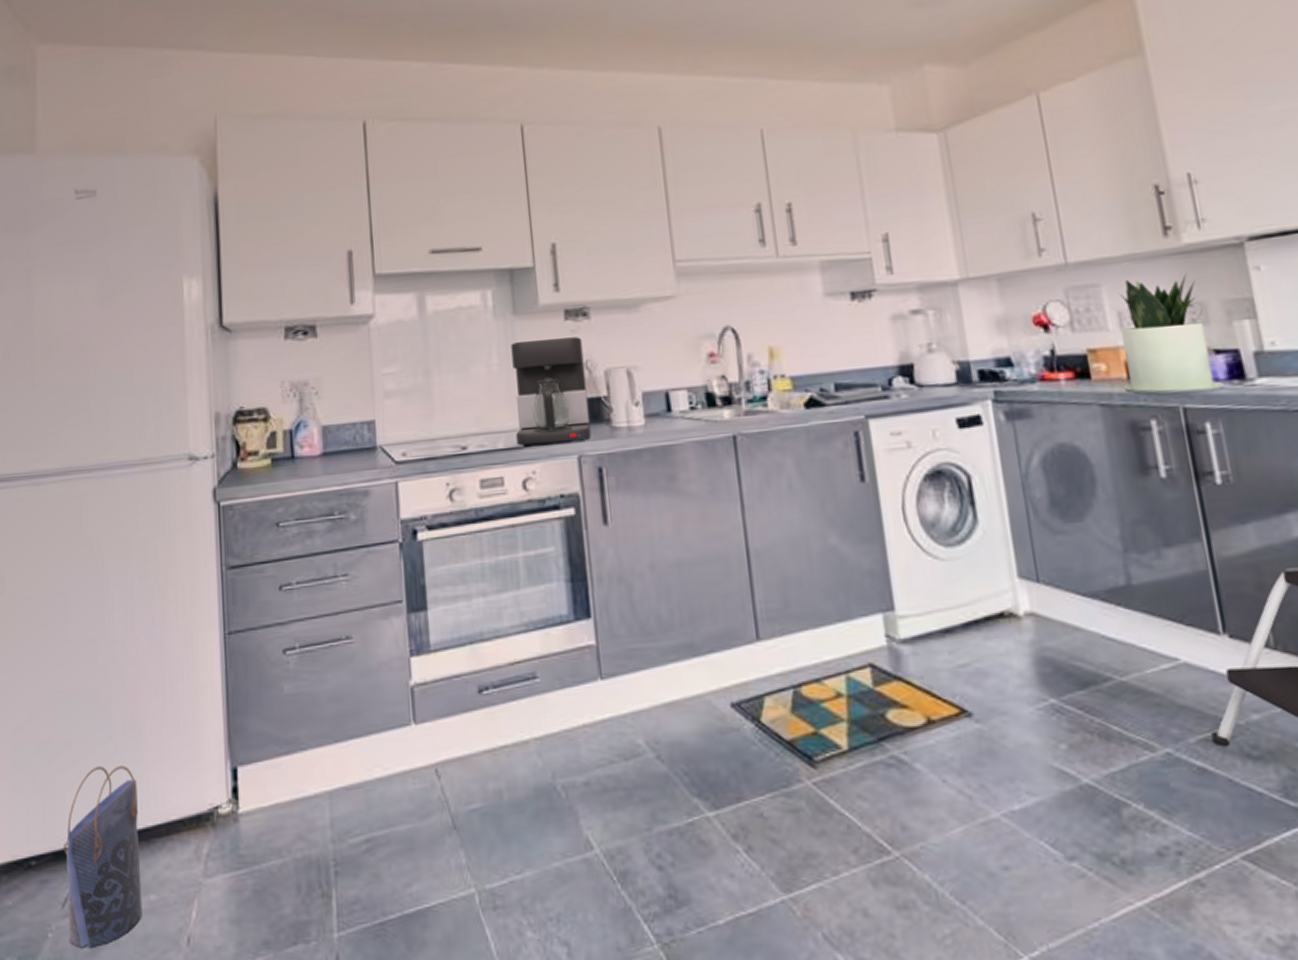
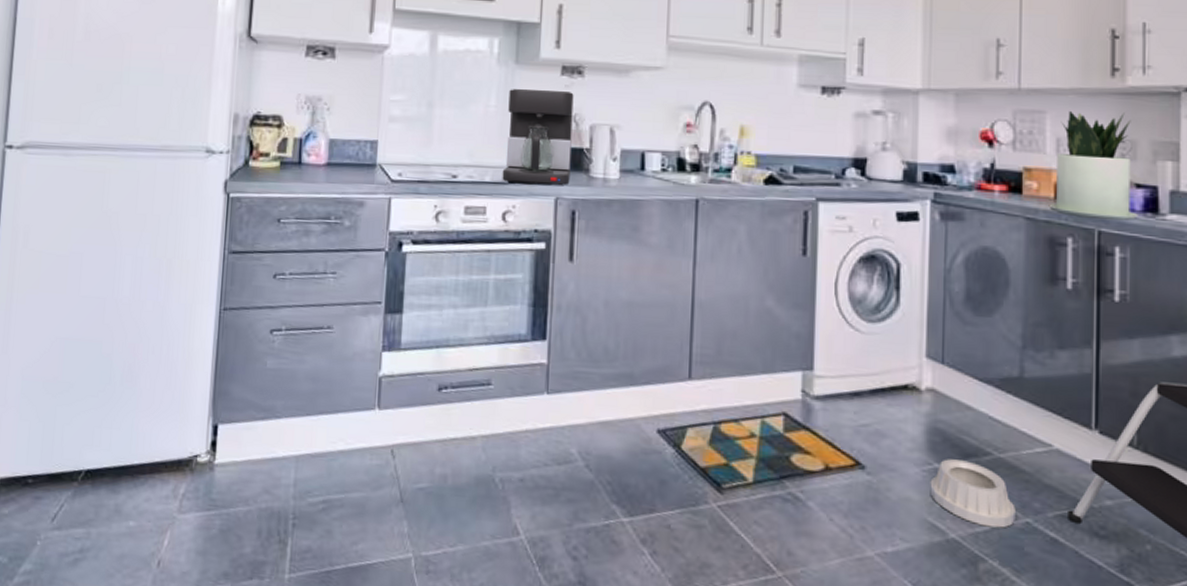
shopping bag: present [64,765,142,948] -> none [54,407,128,559]
pet bowl: none [1048,690,1154,765] -> present [930,459,1016,528]

